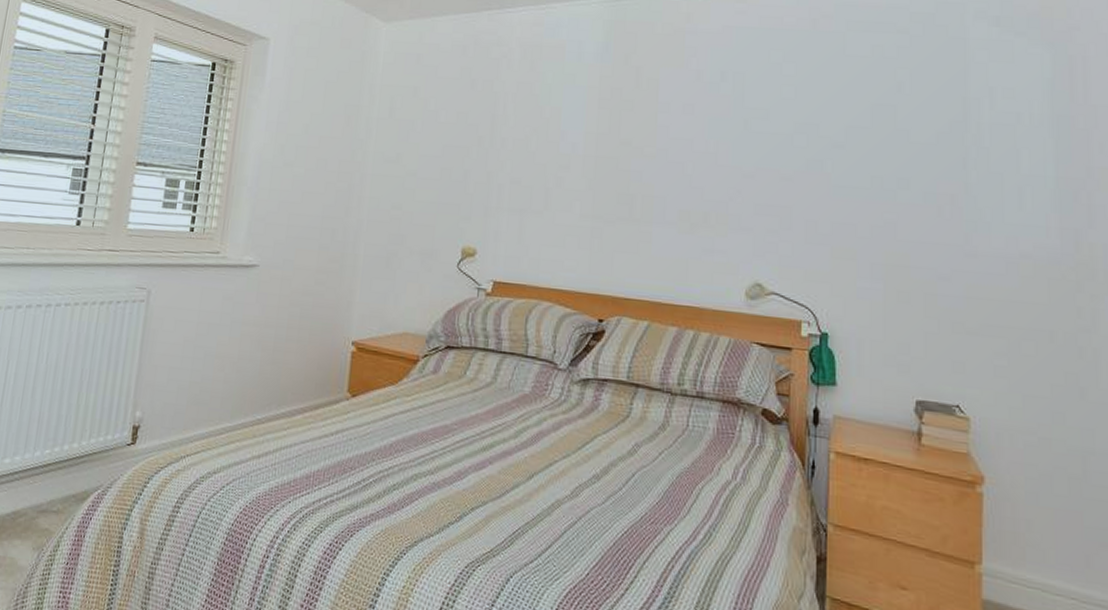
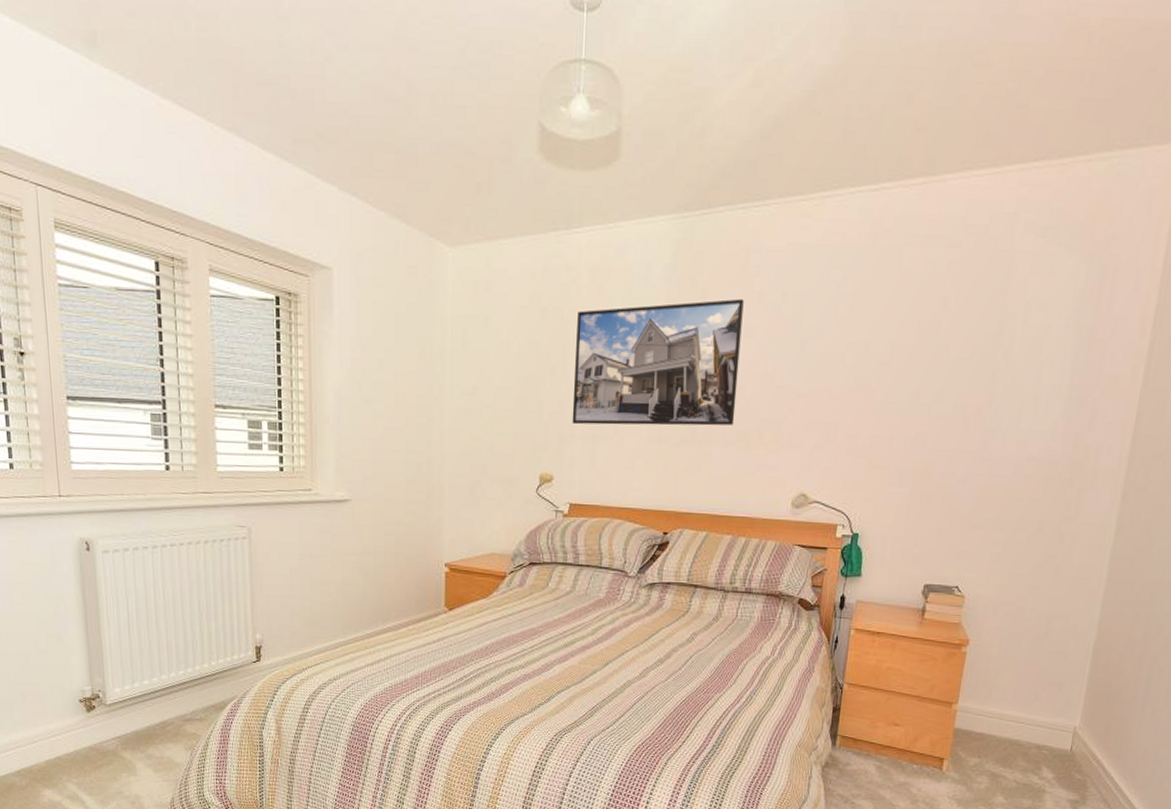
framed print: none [498,77,681,204] -> present [572,298,744,426]

